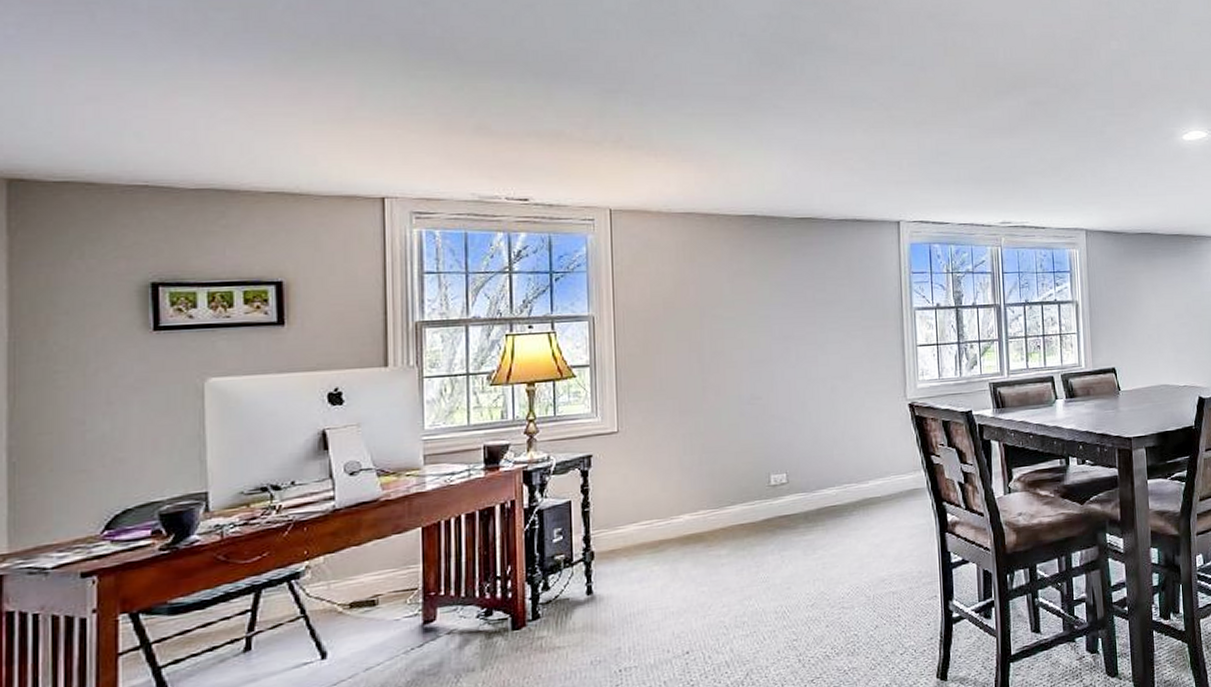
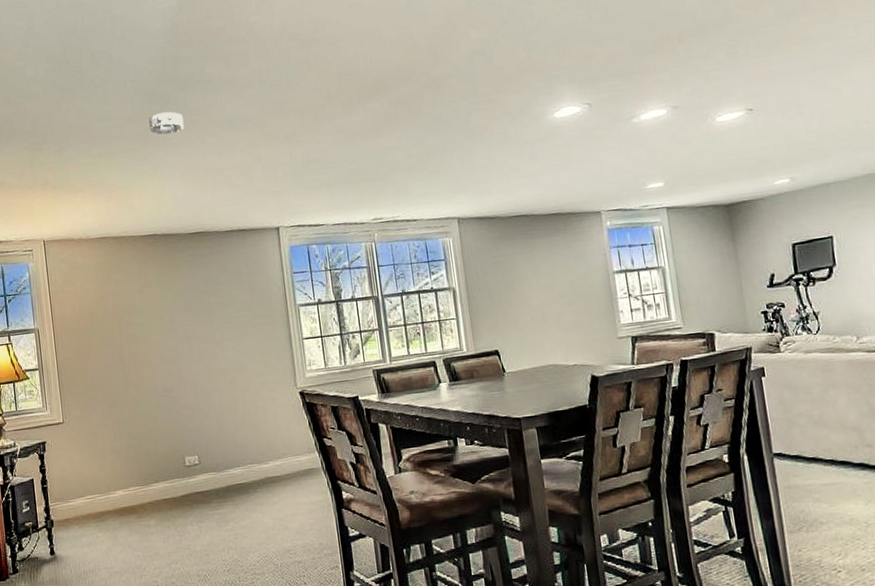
smoke detector: none [757,76,799,102] -> present [149,111,184,135]

